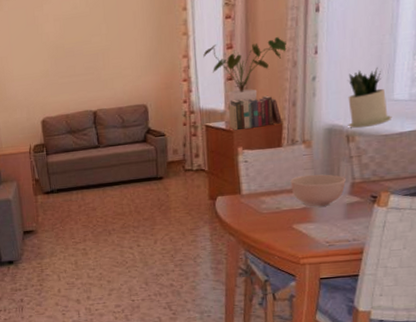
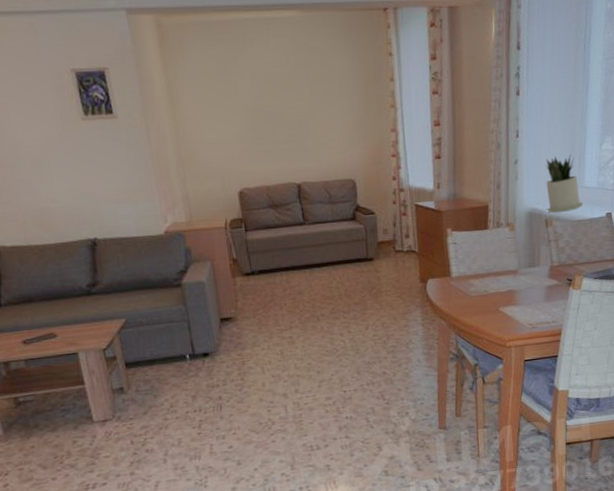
house plant: present [203,37,287,106] -> none [411,118,491,185]
books: present [229,95,282,131] -> none [437,176,488,212]
bowl: present [290,174,346,207] -> none [496,257,545,290]

